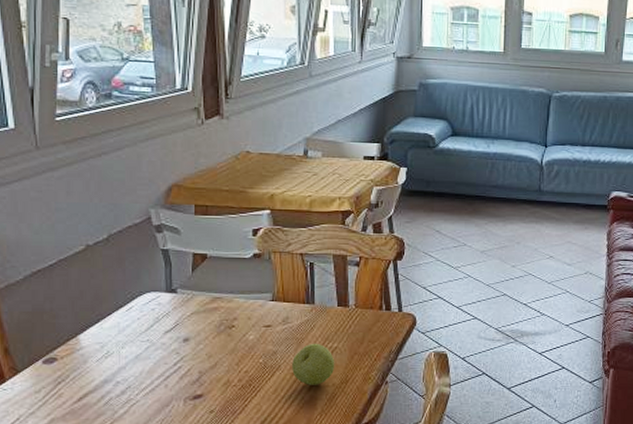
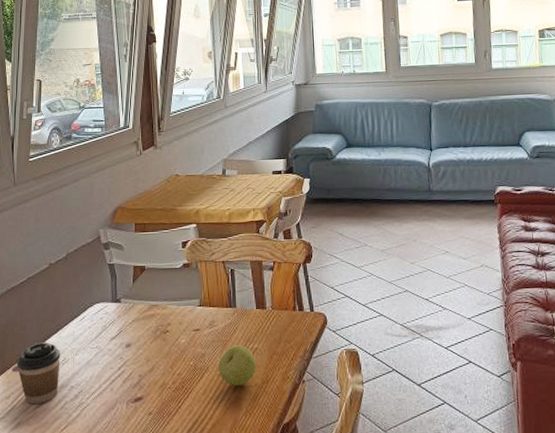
coffee cup: none [47,333,103,400] -> present [16,342,61,405]

